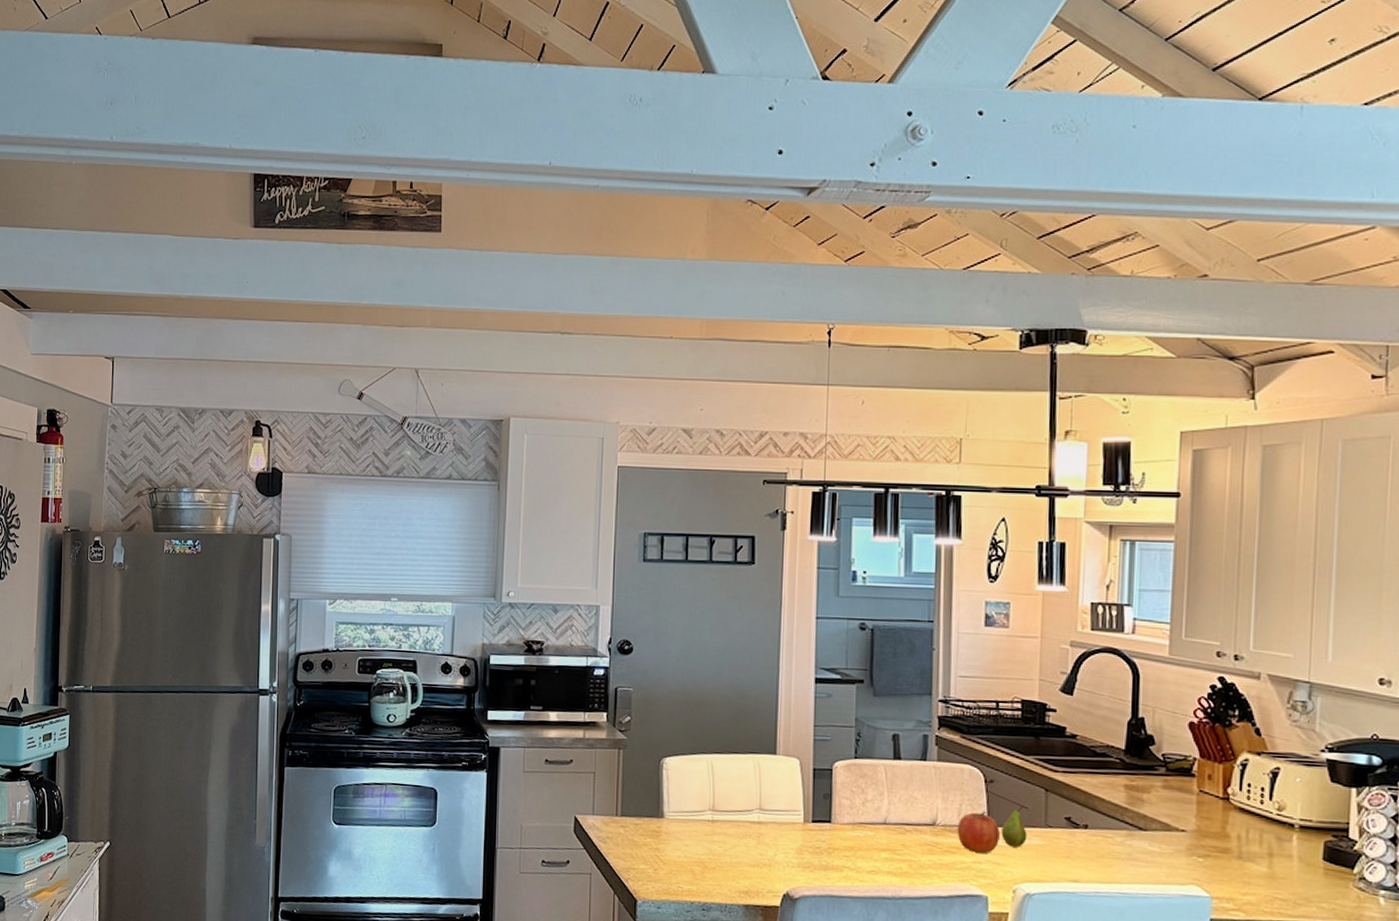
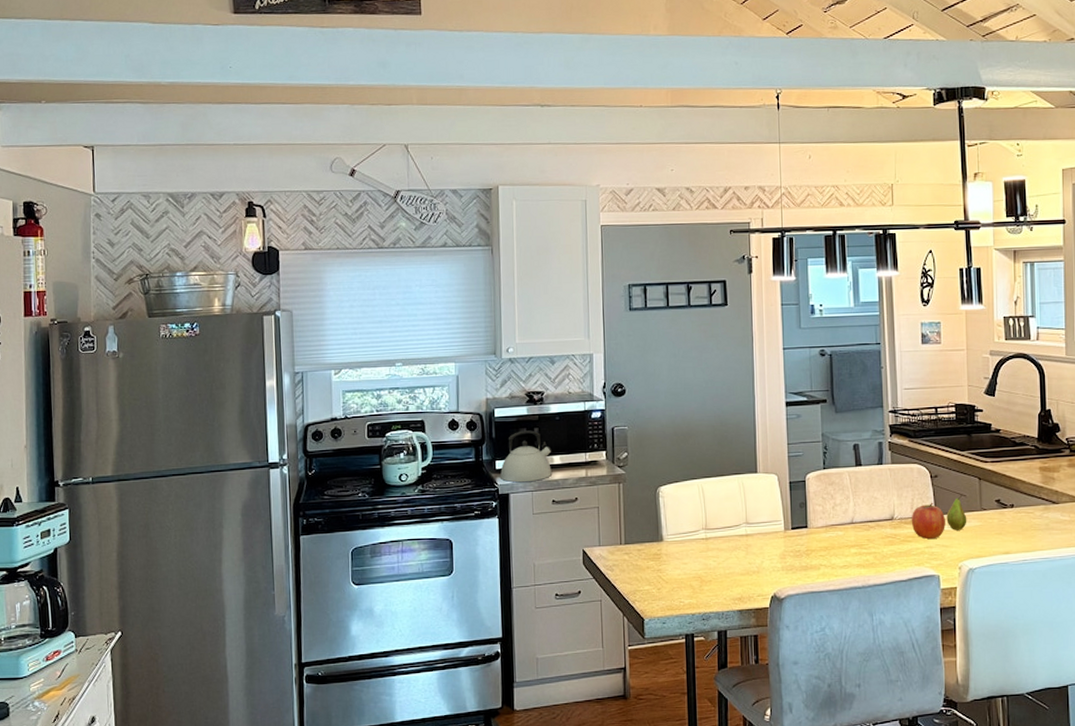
kettle: none [492,681,548,738] -> present [500,430,552,483]

